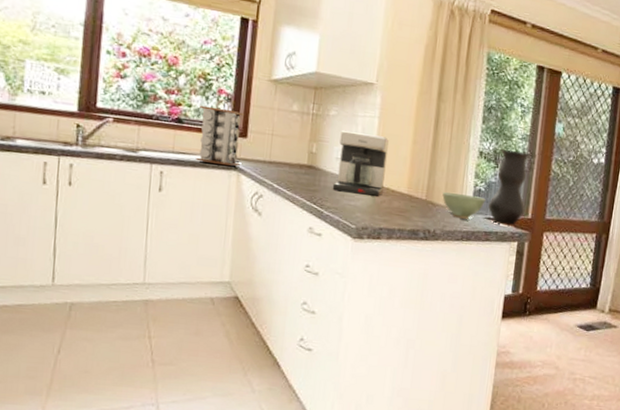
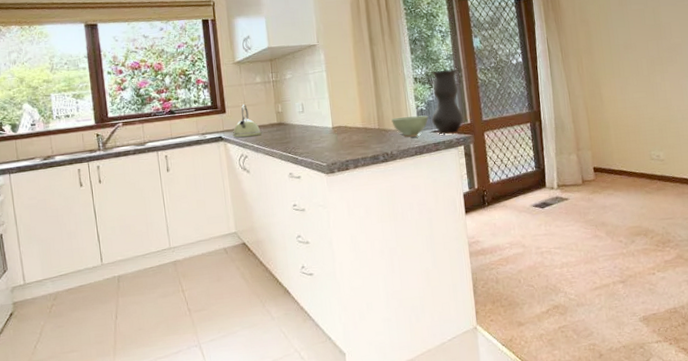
spice rack: present [196,99,244,167] -> none [185,87,225,141]
kettle: none [249,132,287,175] -> present [232,104,263,139]
coffee maker: present [332,130,390,198] -> none [298,85,342,139]

